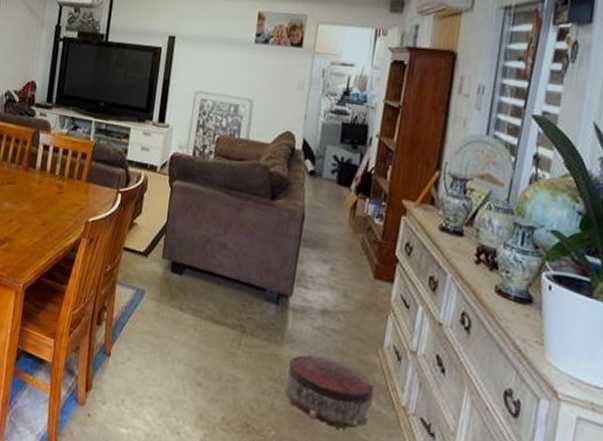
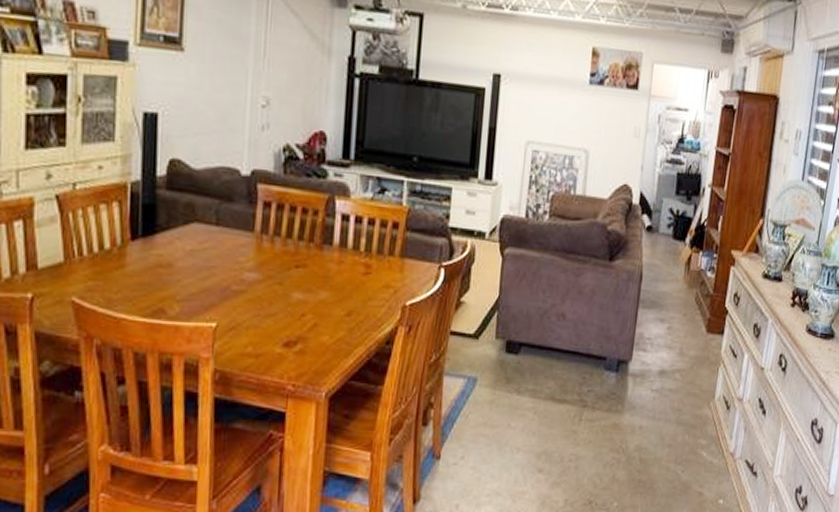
pouf: present [286,354,374,430] -> none [627,418,707,486]

